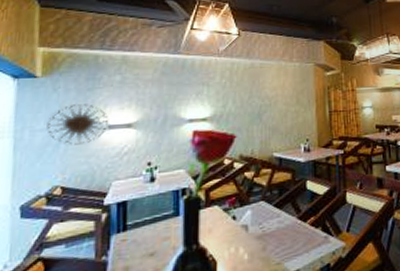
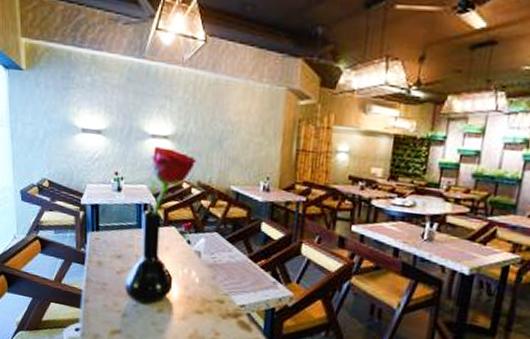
wall art: present [46,104,109,145] -> none [34,102,82,144]

